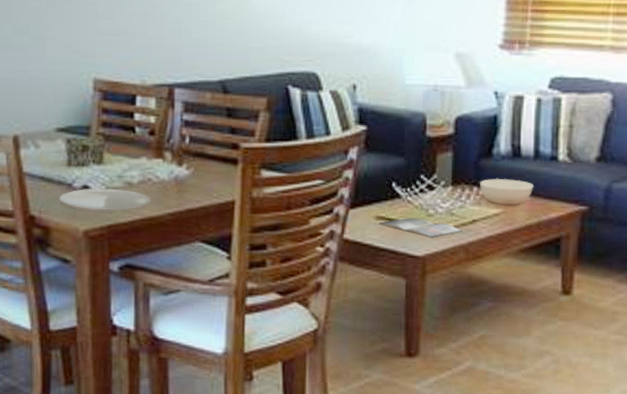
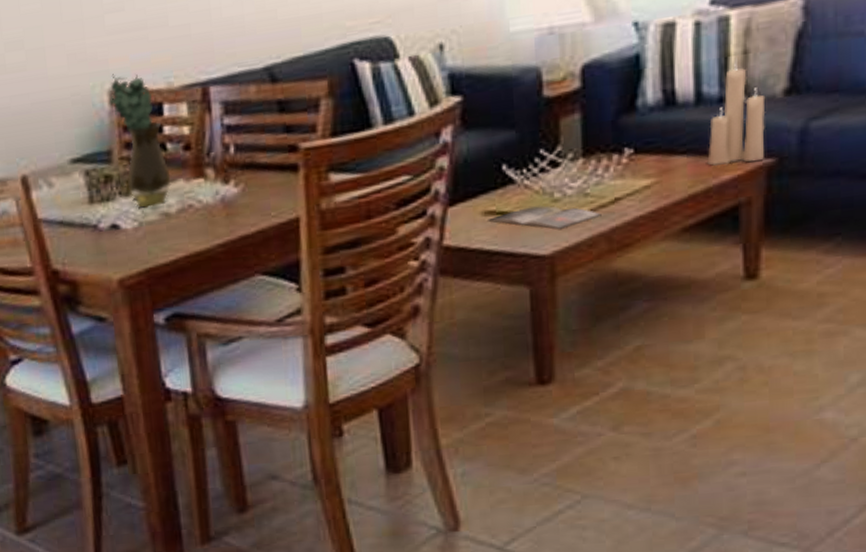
plate: present [59,188,151,212] -> none [84,222,195,255]
vase: none [94,66,136,176] -> present [110,74,171,208]
bowl: present [480,178,534,206] -> none [621,136,697,175]
candle: none [540,130,583,207] -> present [707,58,766,167]

